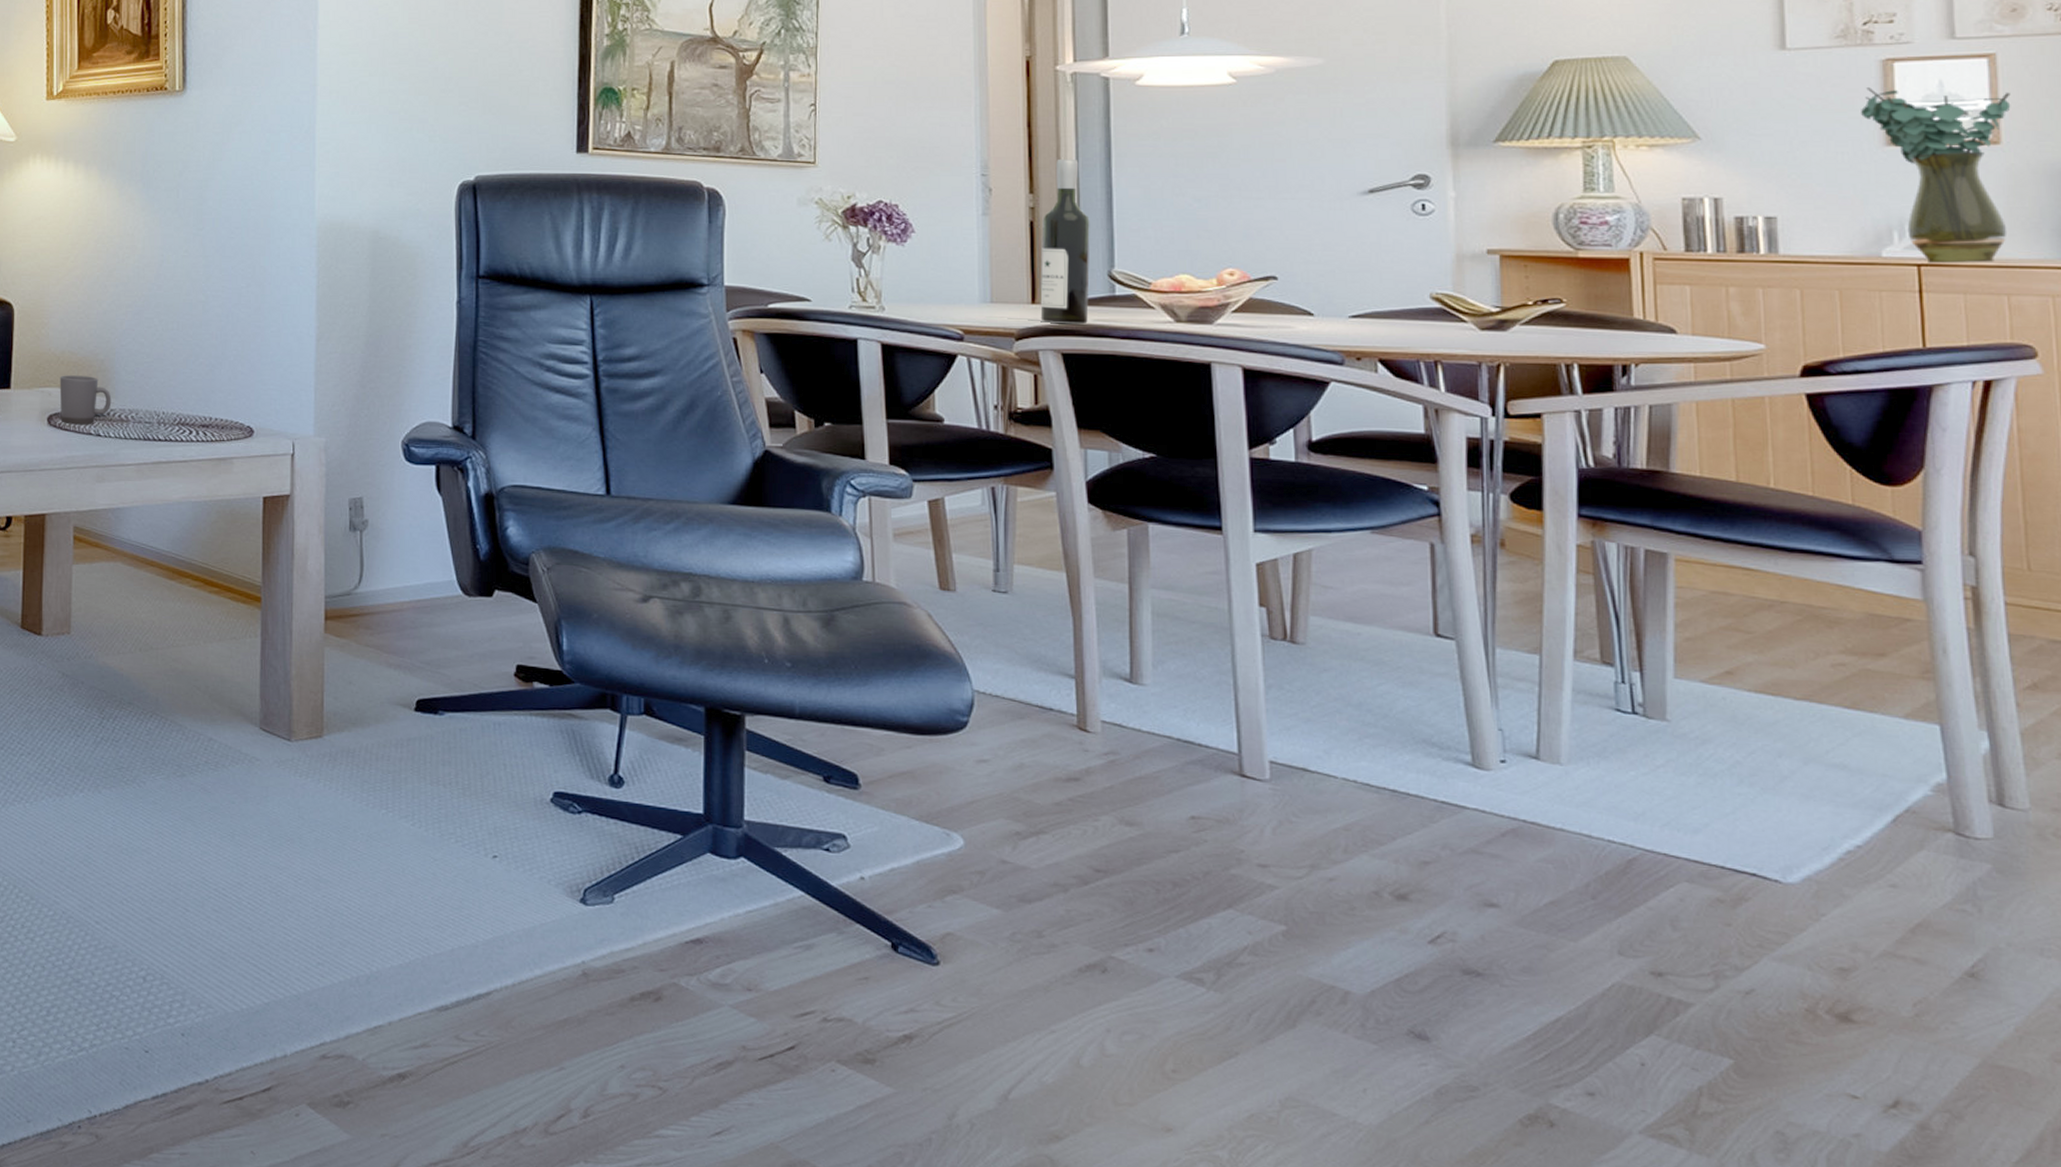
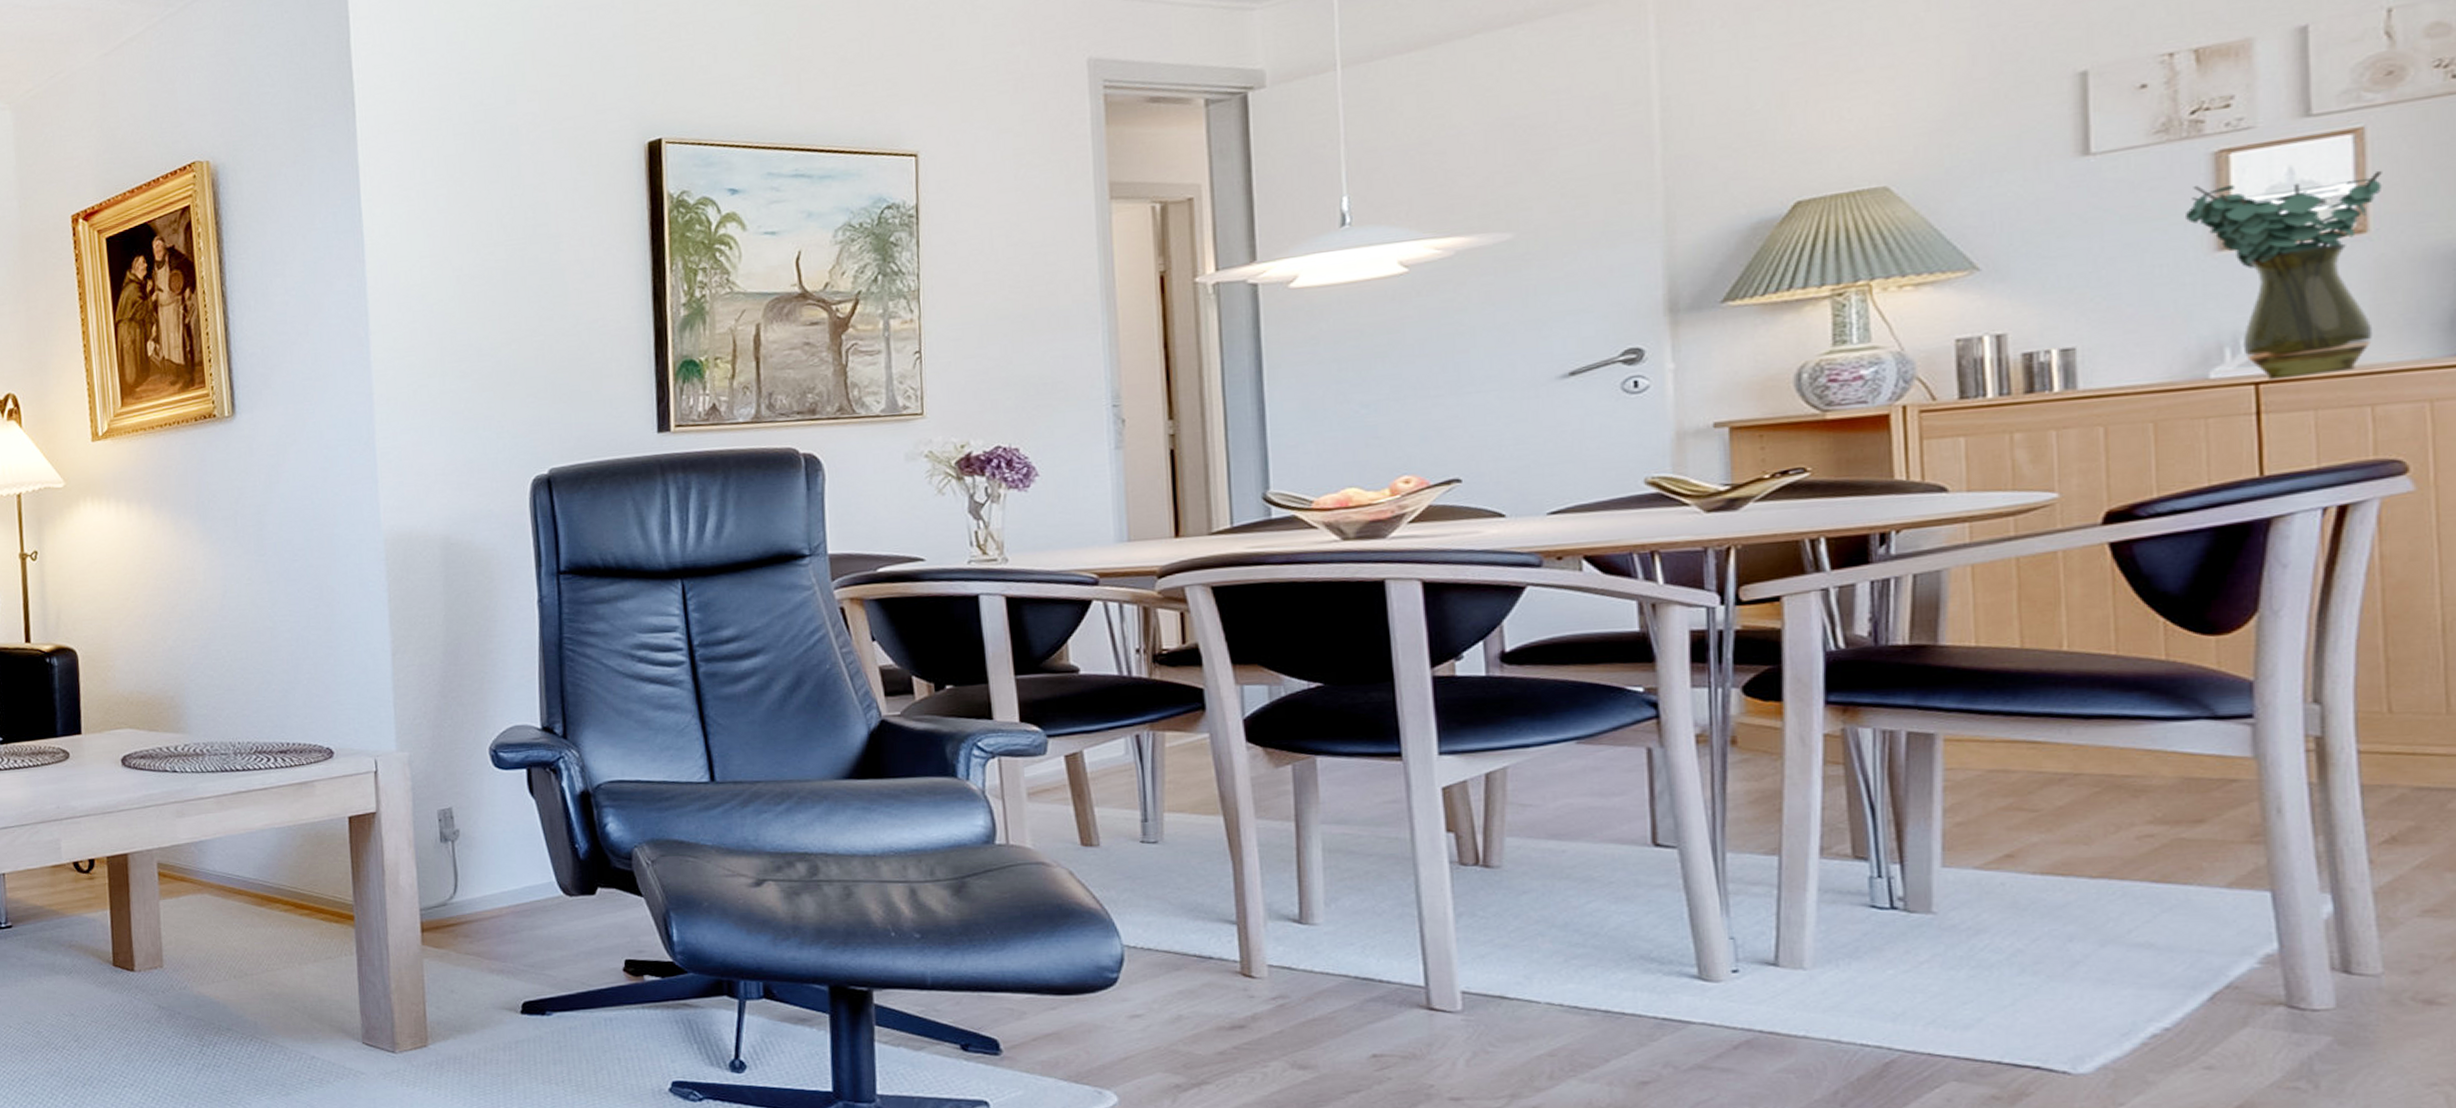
mug: present [59,375,112,425] -> none [130,713,185,764]
bottle: present [1040,158,1090,325] -> none [1184,377,1241,556]

